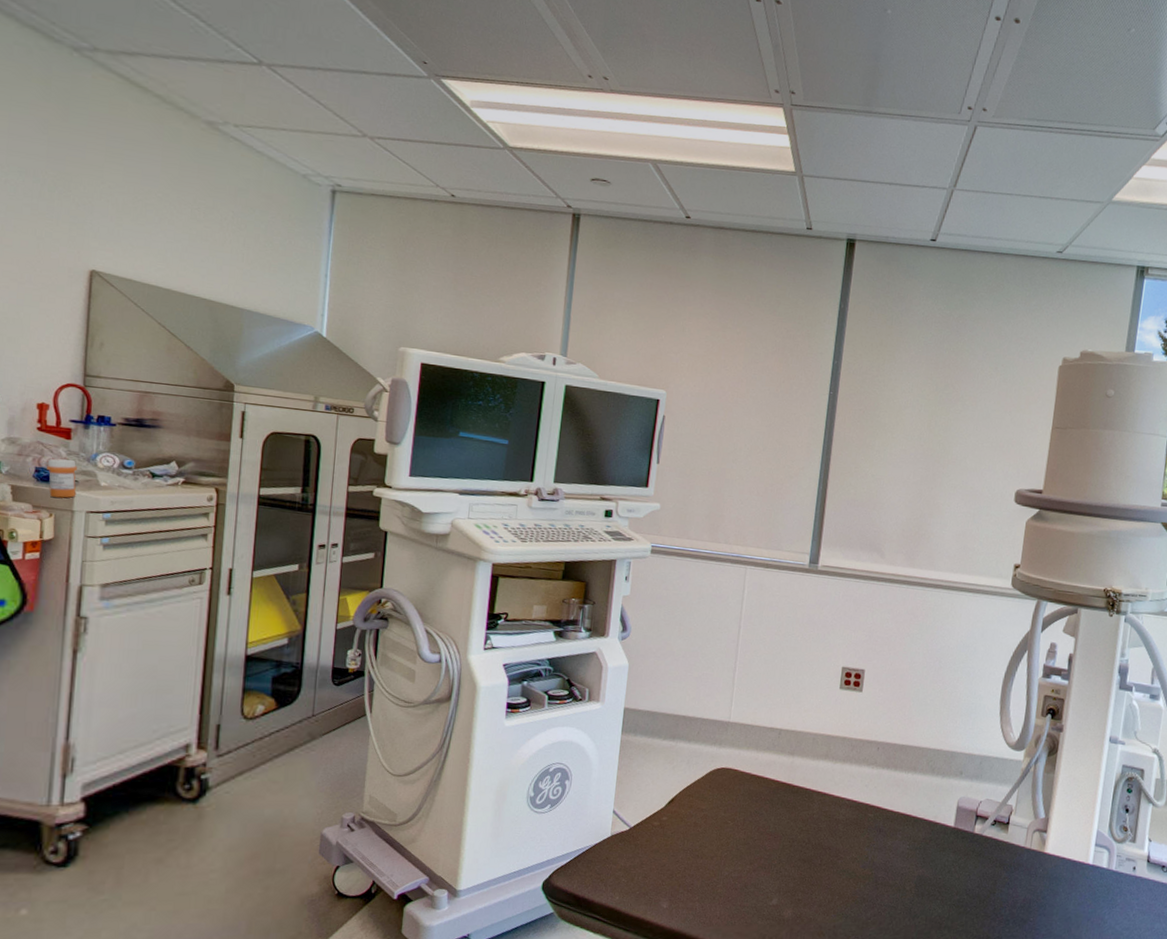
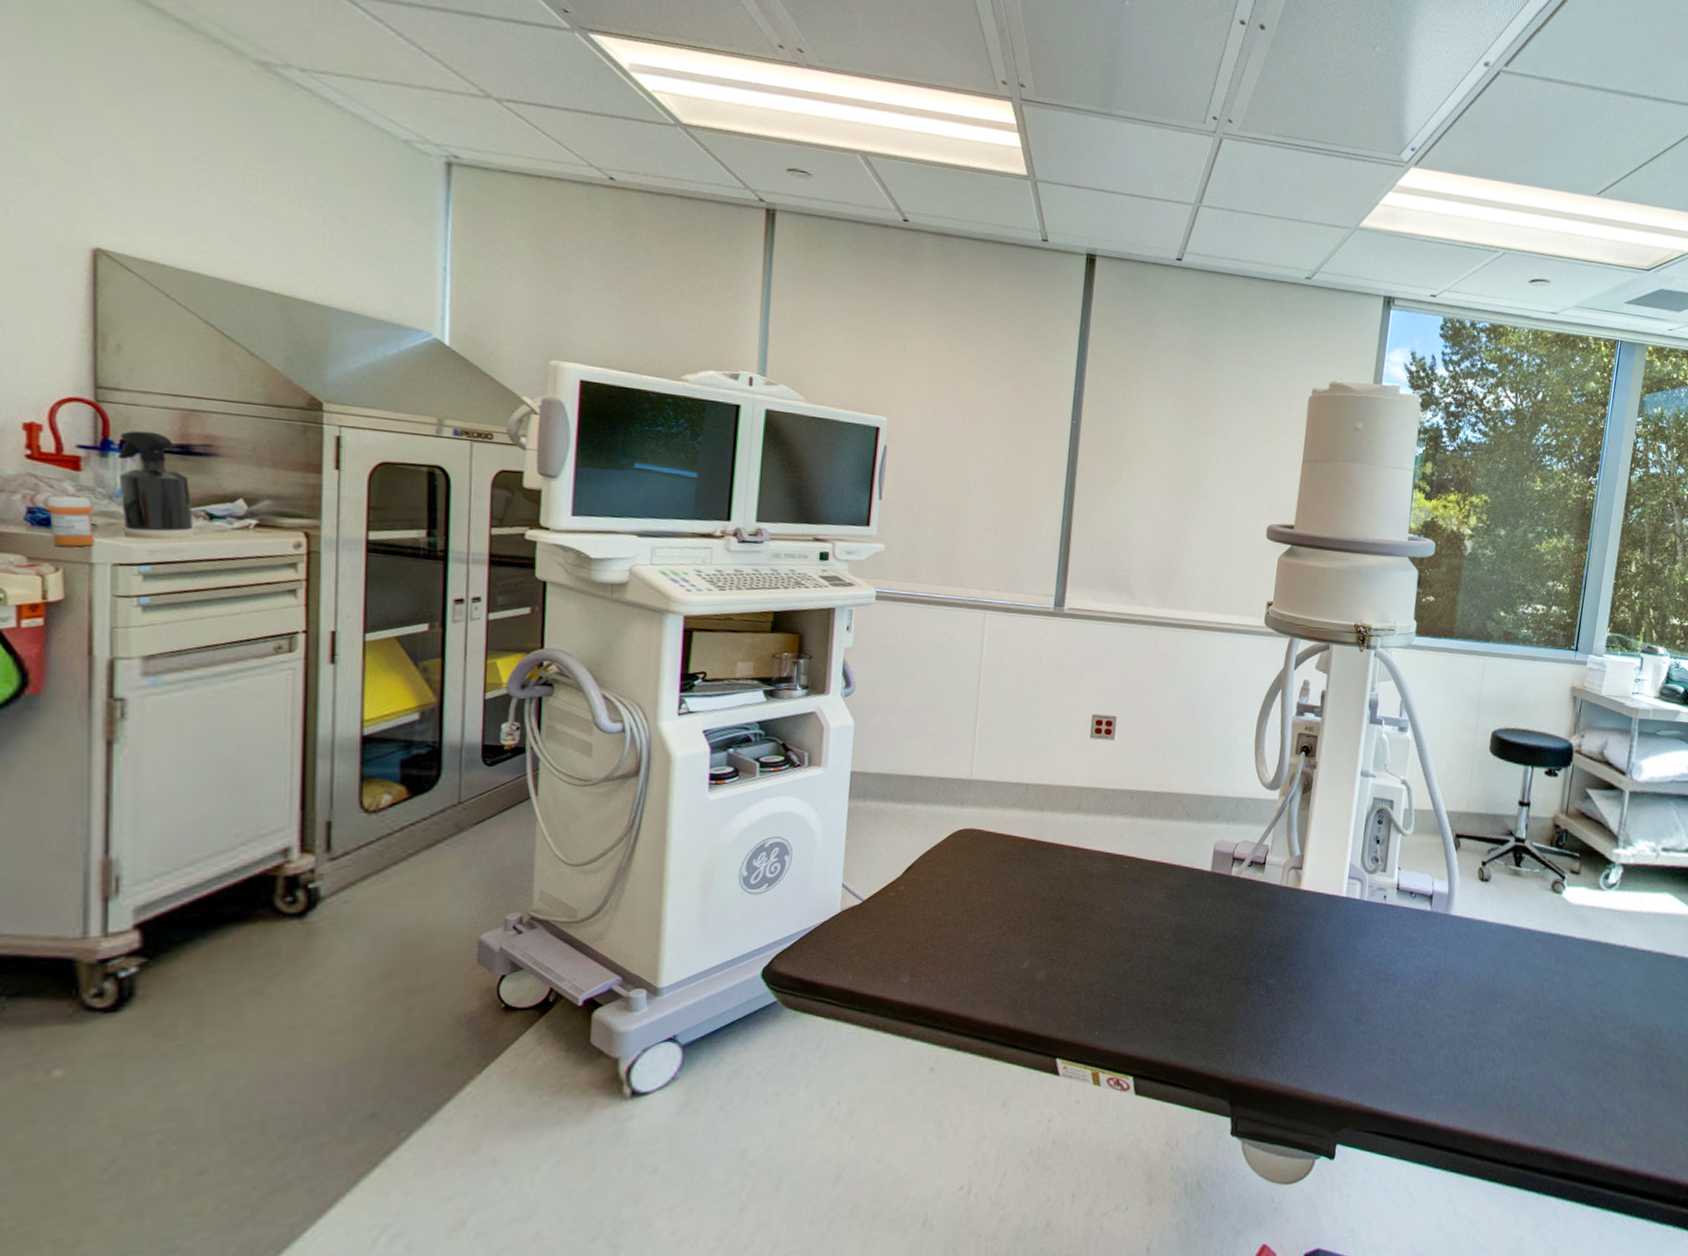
spray bottle: none [95,408,142,494] -> present [117,430,196,540]

